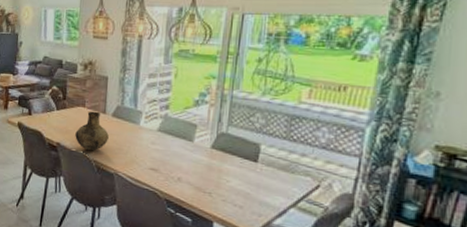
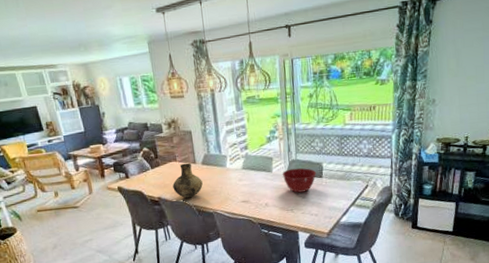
mixing bowl: none [205,142,250,175] -> present [282,168,316,193]

